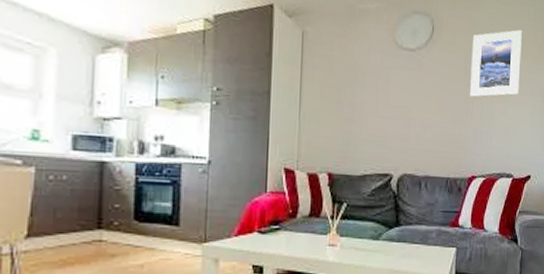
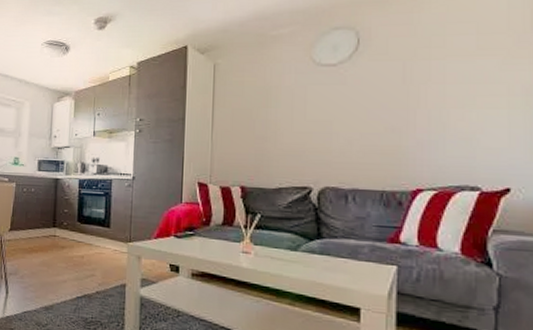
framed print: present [470,30,522,97] -> none [411,24,488,104]

